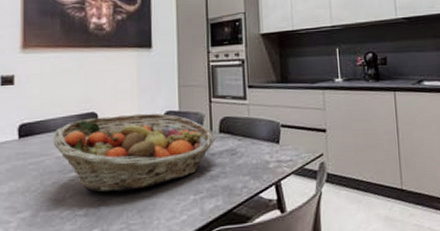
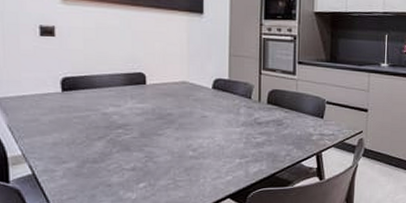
fruit basket: present [53,113,216,193] -> none [98,78,263,150]

